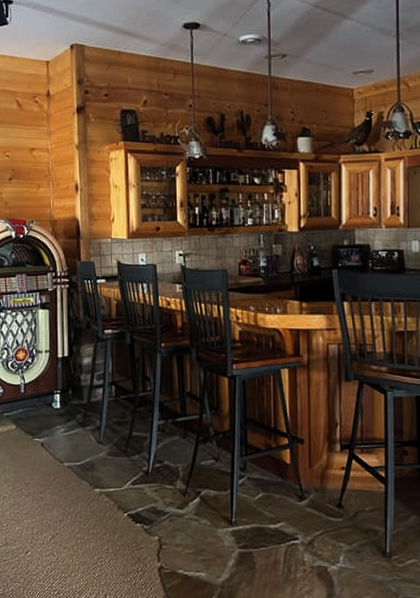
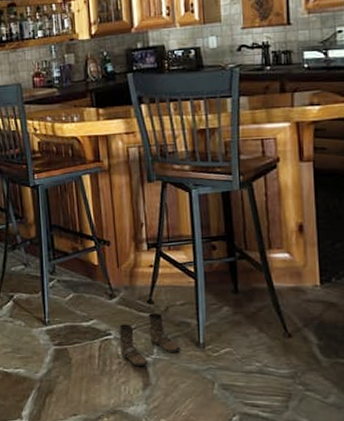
boots: none [306,518,367,576] -> present [119,313,181,367]

